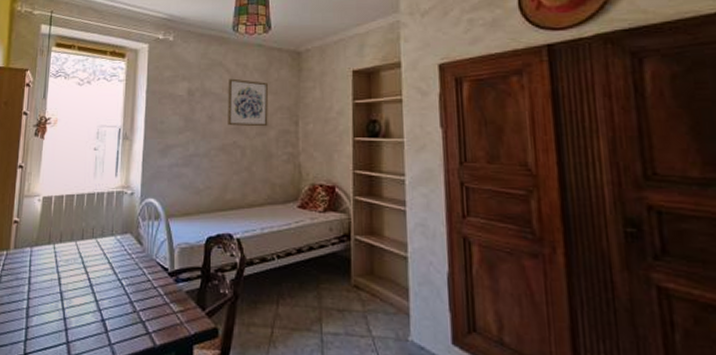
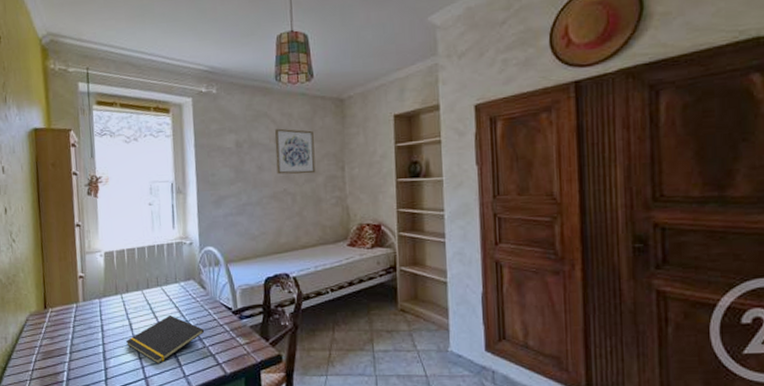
notepad: none [51,272,137,328] -> present [125,316,205,364]

